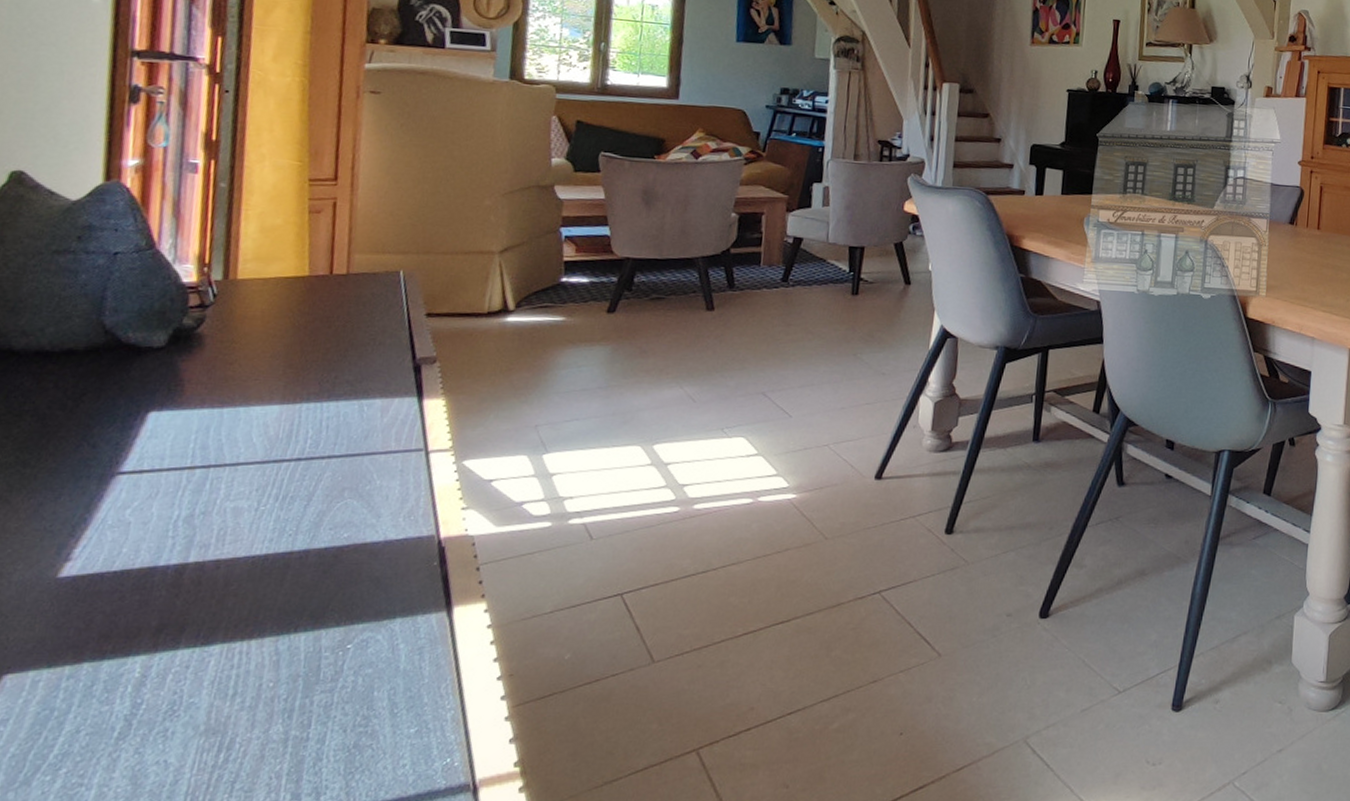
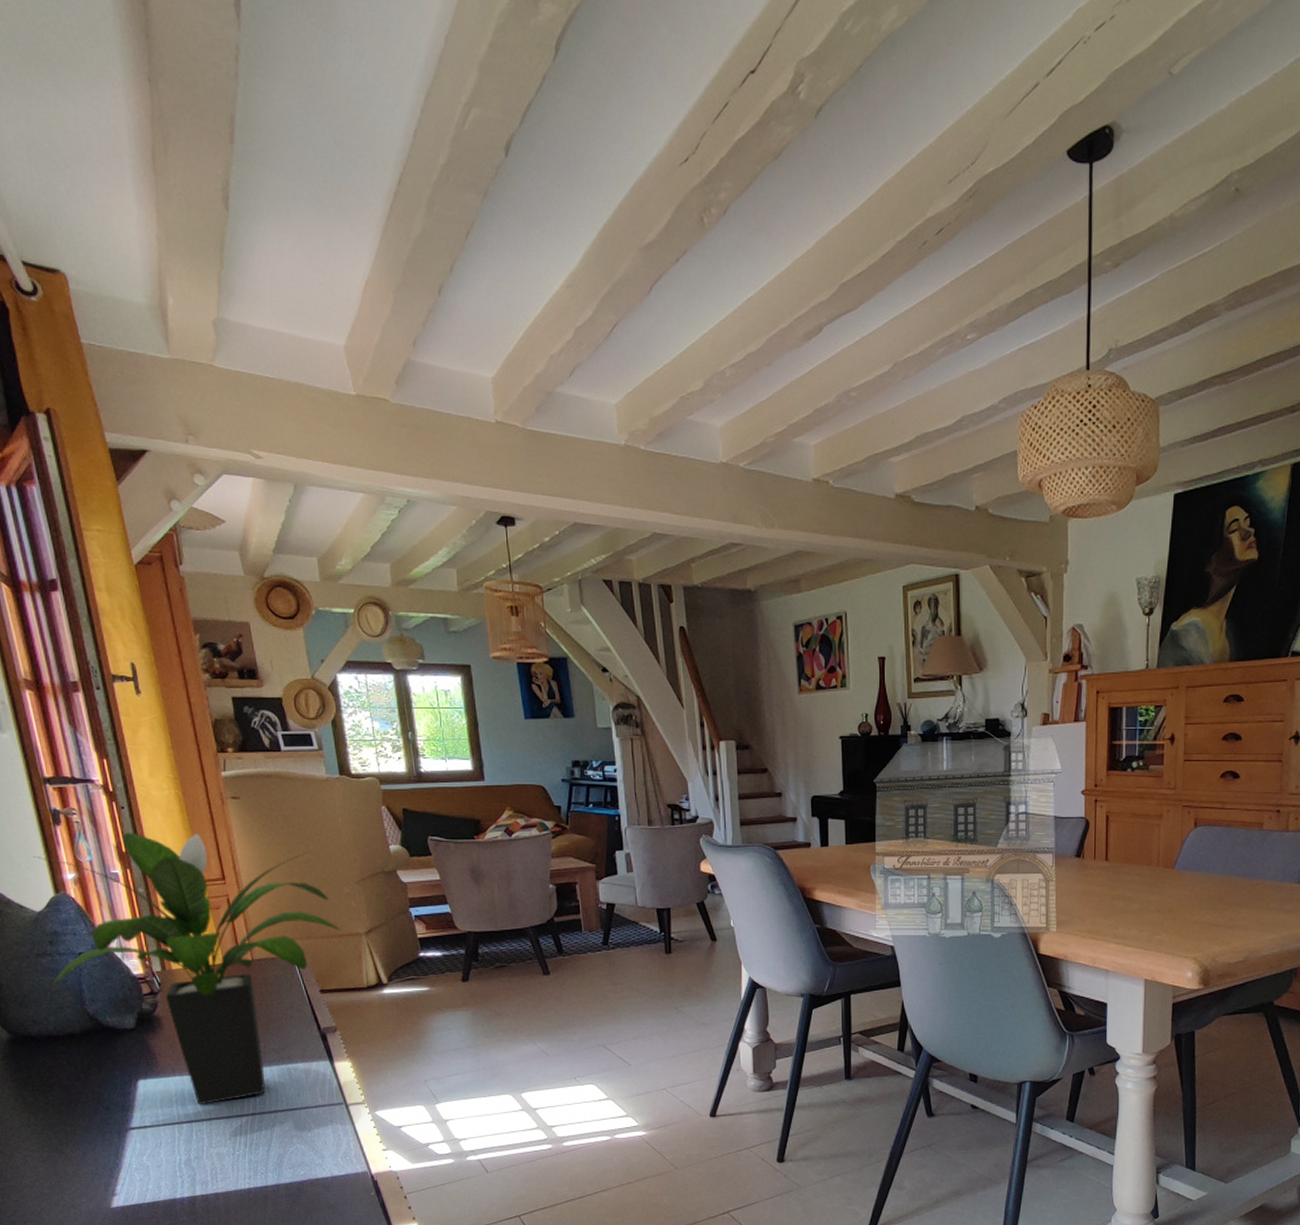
potted plant: none [62,118,470,446] -> present [34,832,341,1105]

